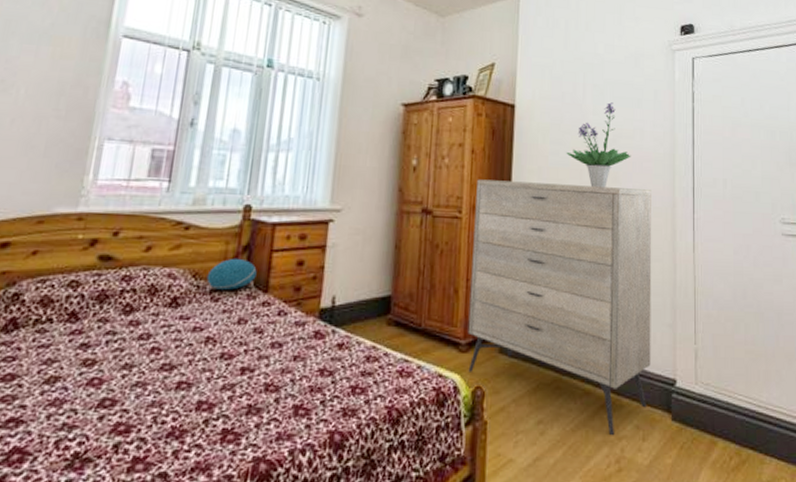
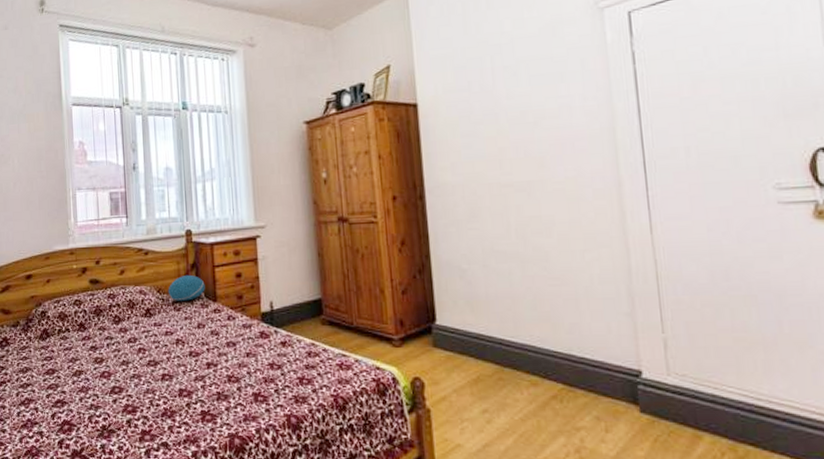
dresser: present [467,179,652,436] -> none [388,171,608,426]
potted plant: present [566,102,631,188] -> none [481,82,559,177]

